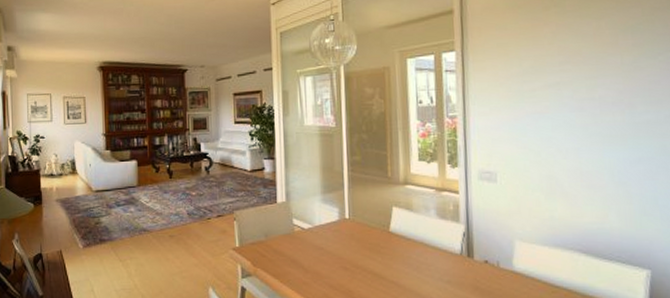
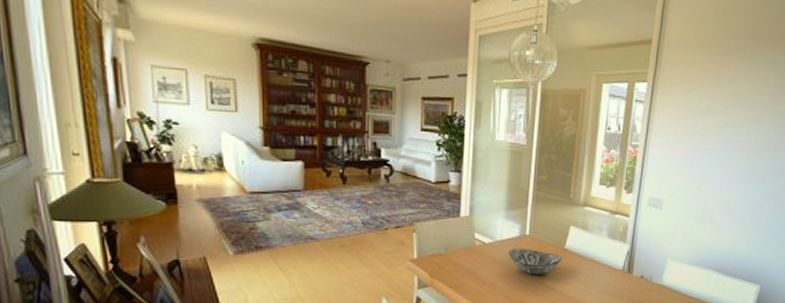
decorative bowl: none [330,232,389,262] -> present [509,248,563,275]

